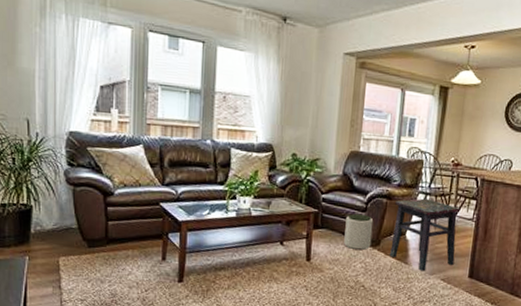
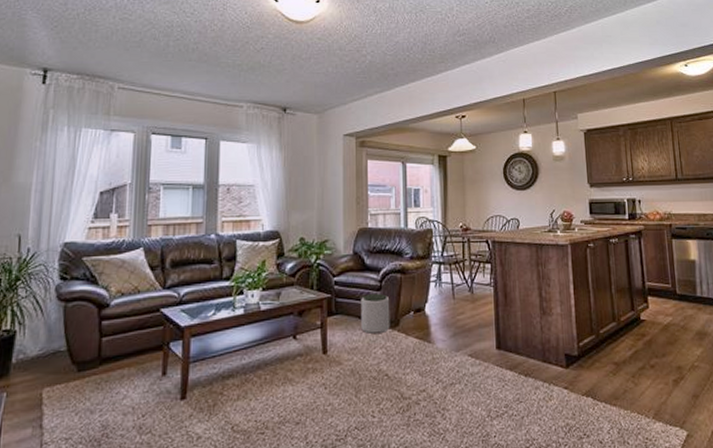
side table: present [390,198,461,271] -> none [410,268,479,349]

